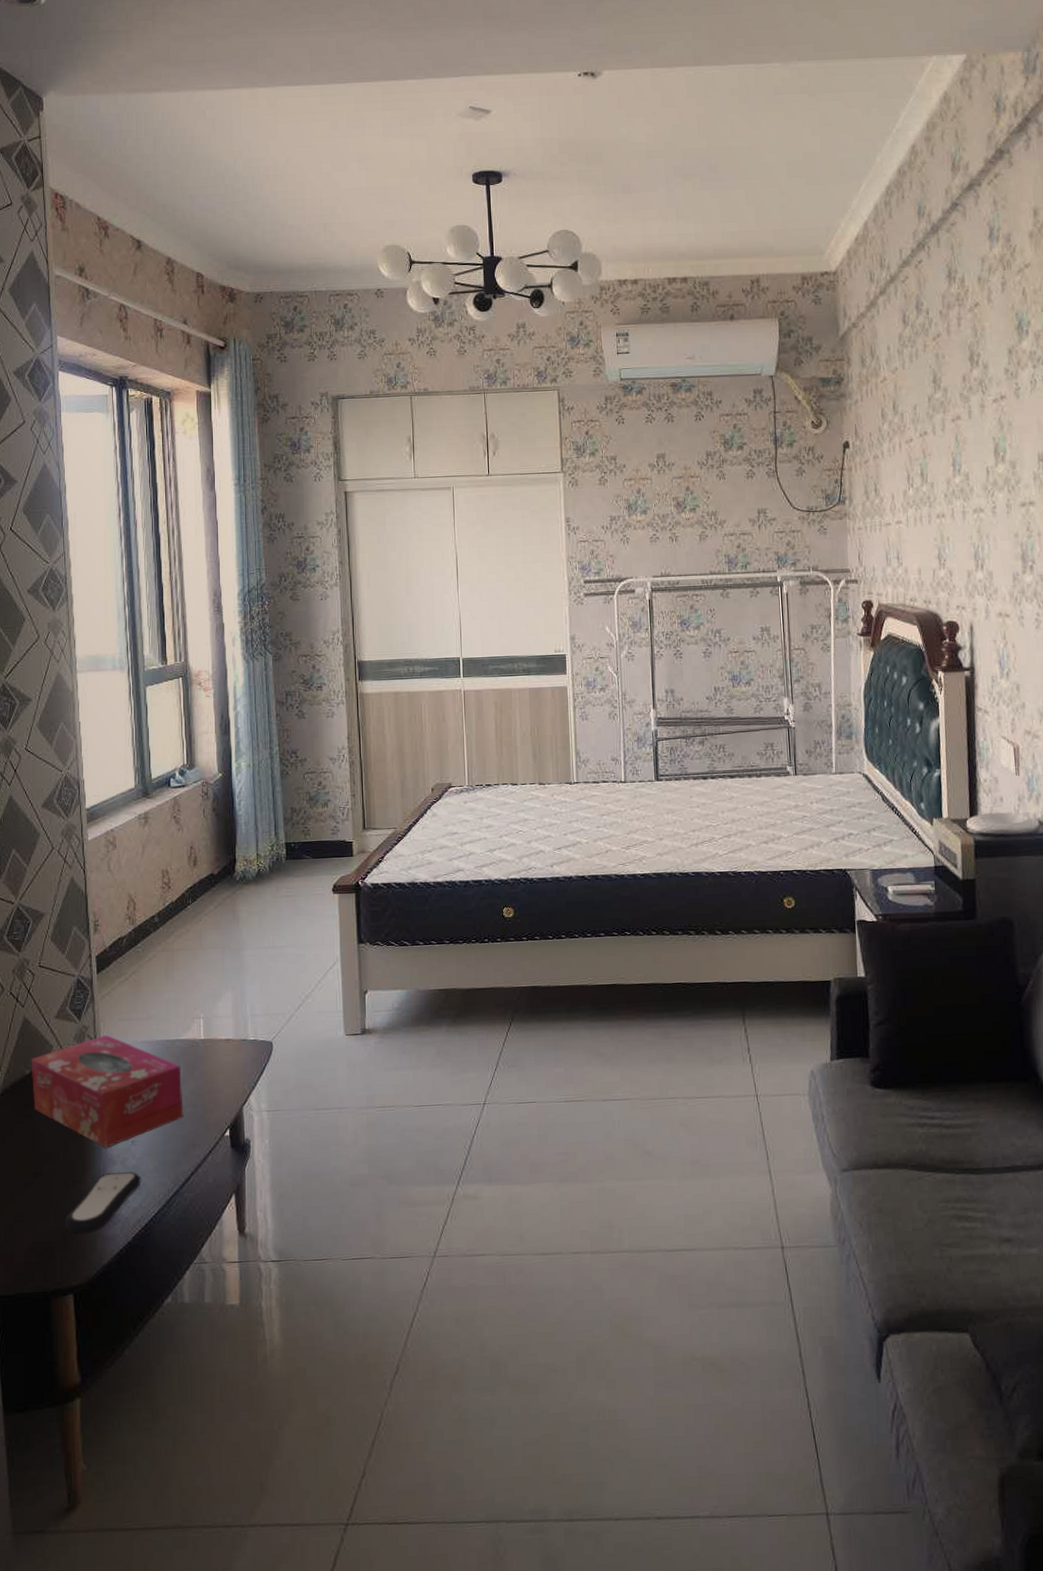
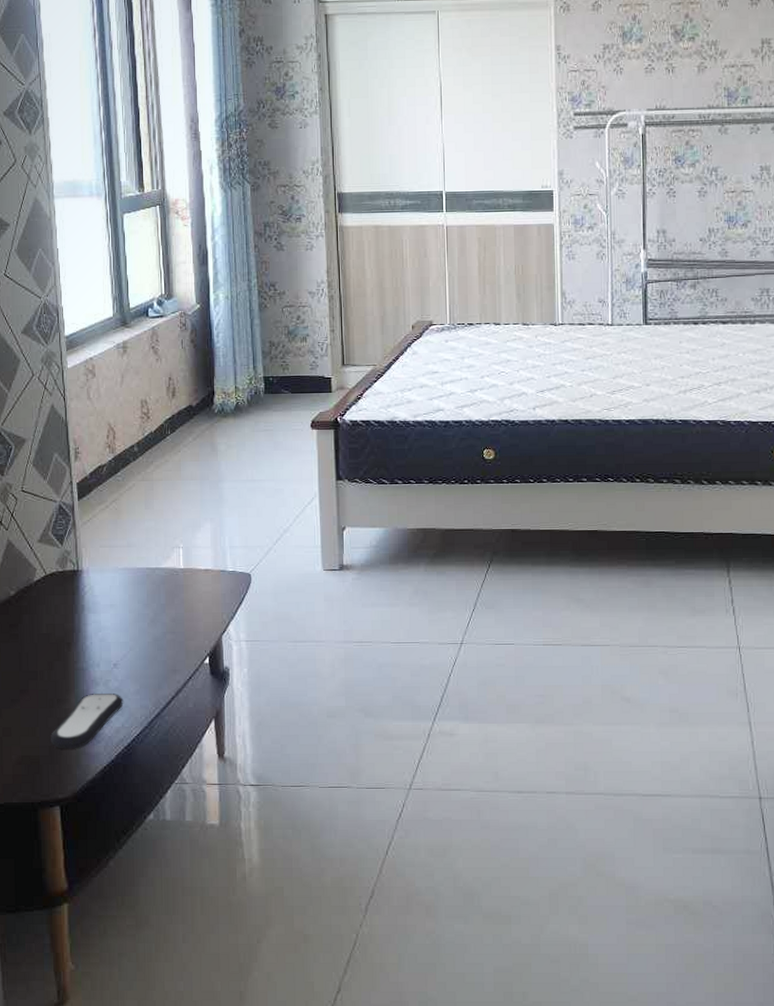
tissue box: present [31,1034,184,1148] -> none [15,560,164,669]

